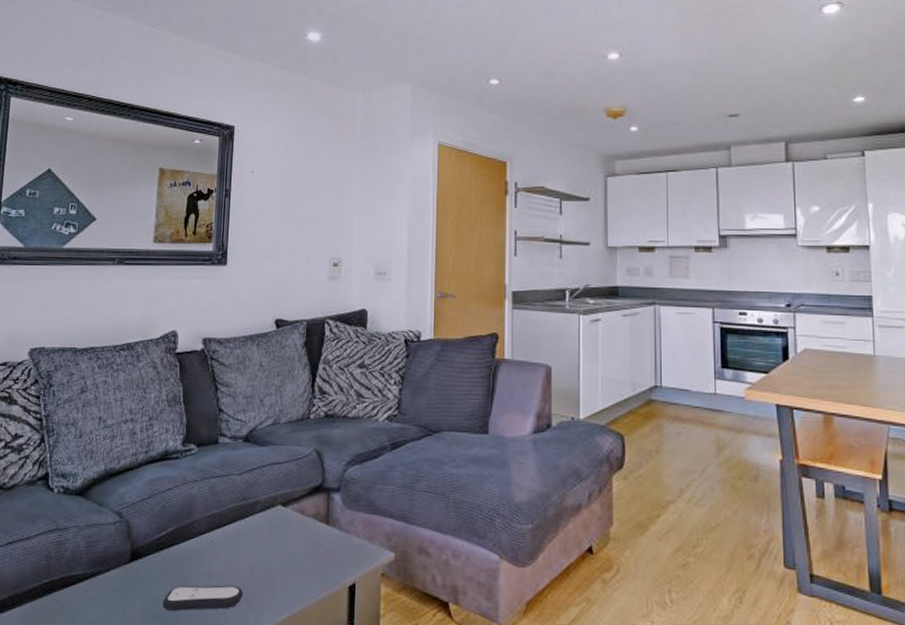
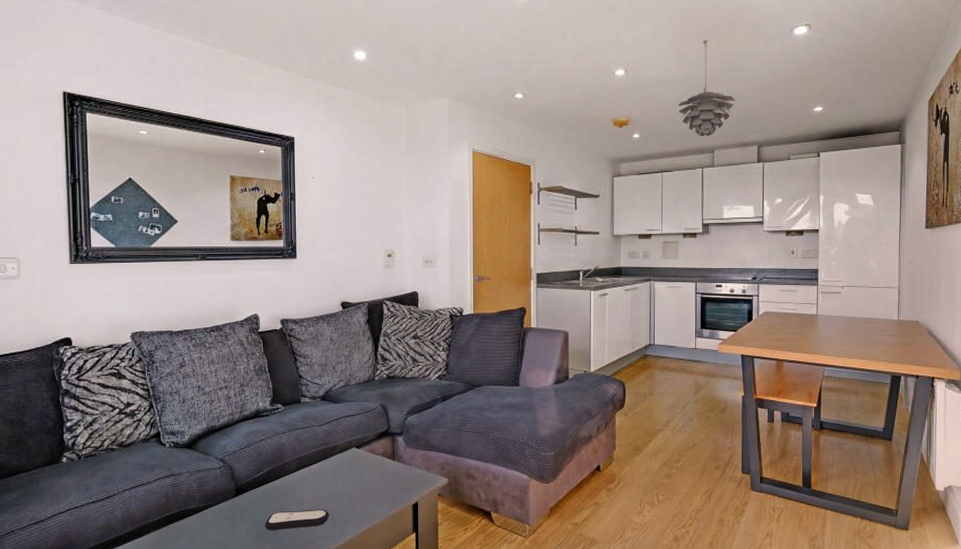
pendant light: none [684,20,754,131] -> present [678,40,735,137]

